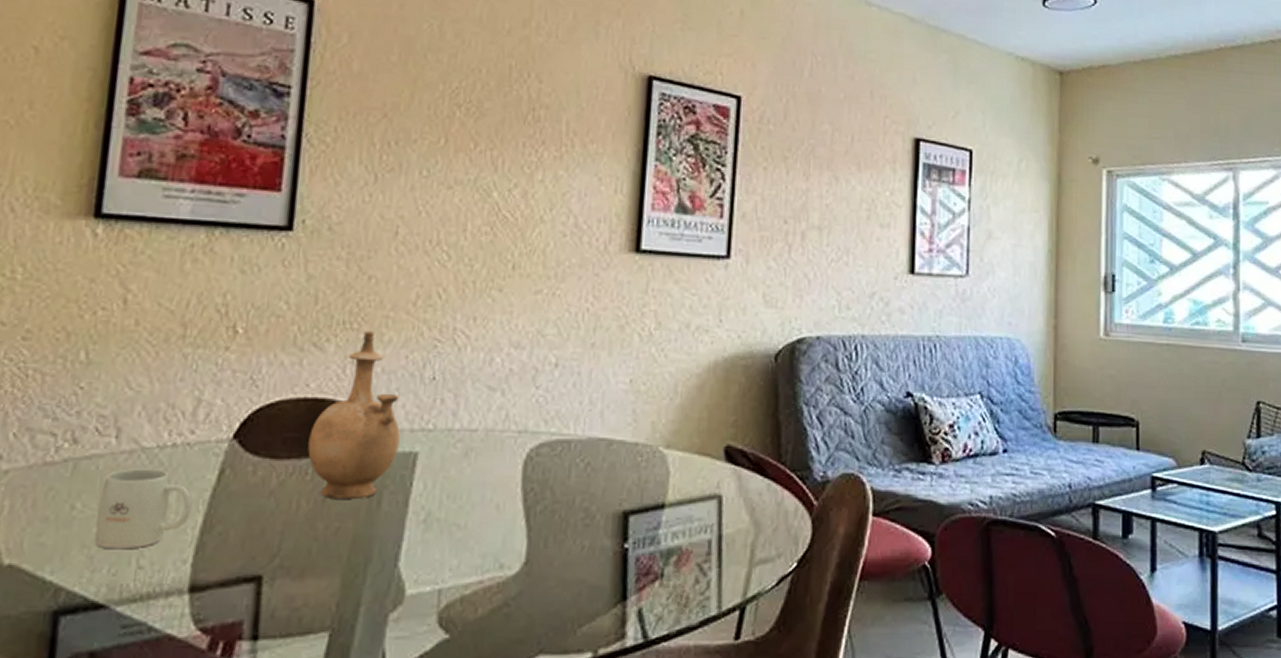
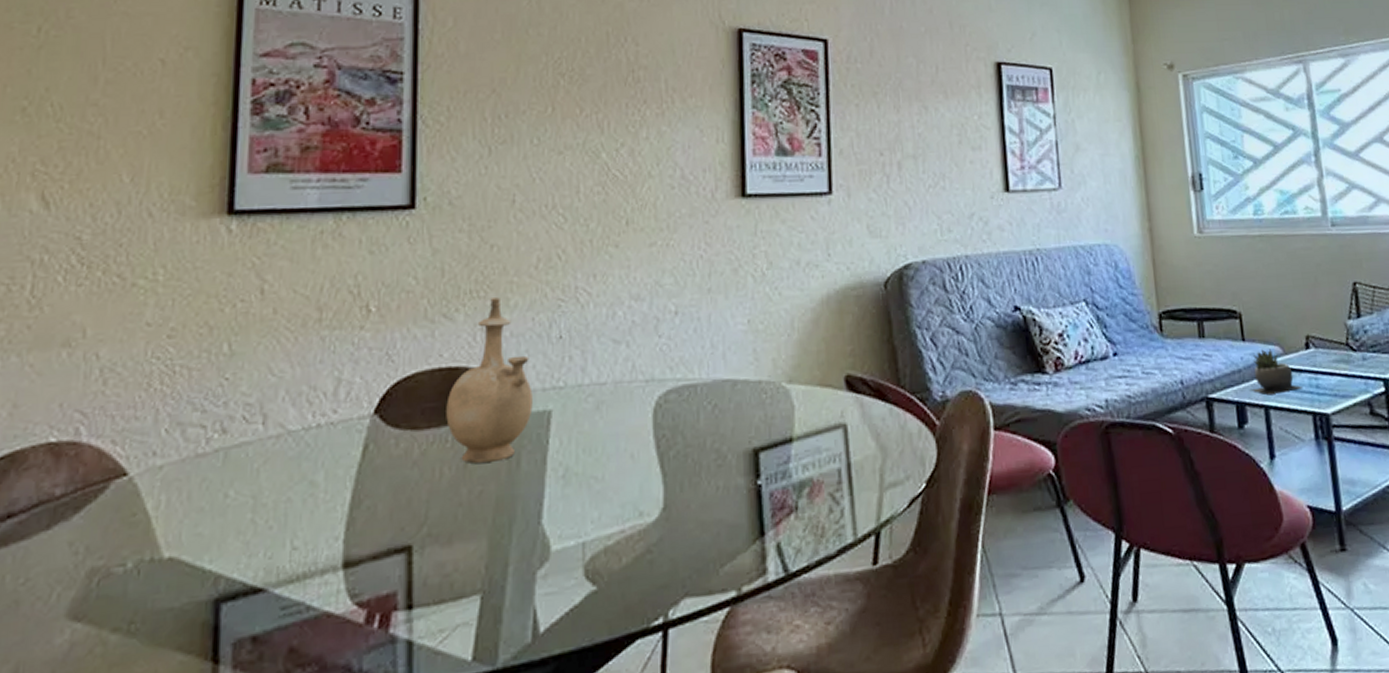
mug: present [94,468,193,550] -> none [249,450,340,534]
succulent plant: none [1139,460,1192,506] -> present [1250,348,1302,394]

